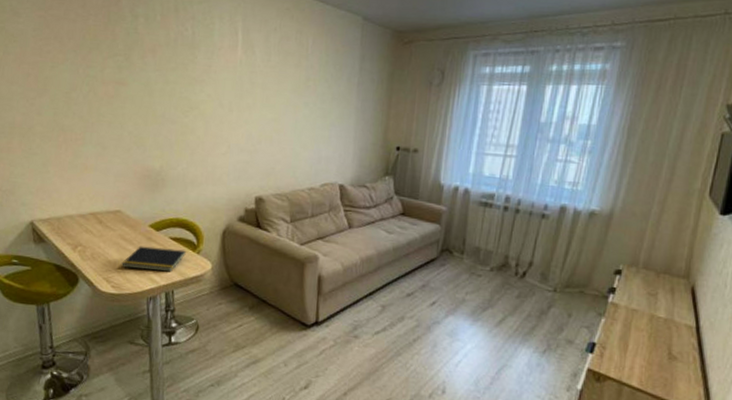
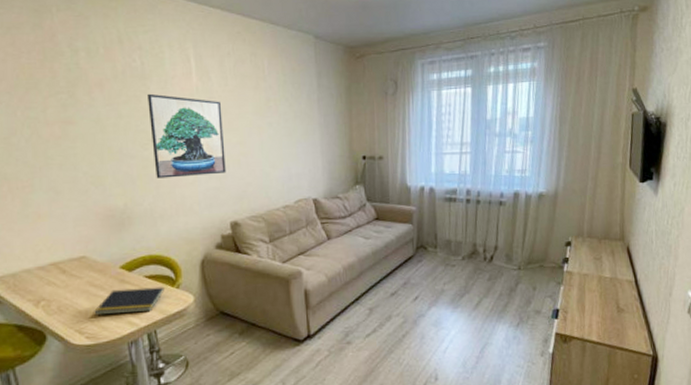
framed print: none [192,62,262,148] -> present [147,93,226,179]

